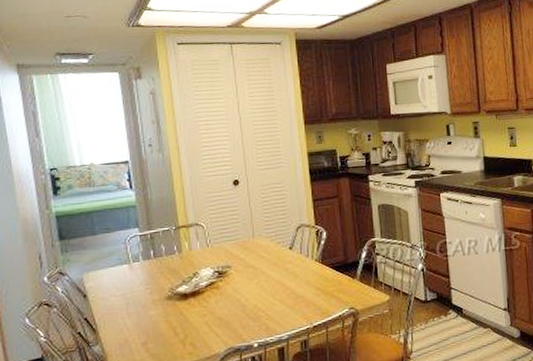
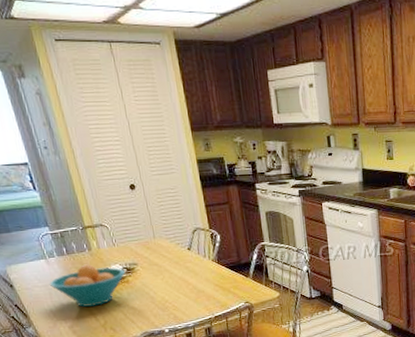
fruit bowl: none [128,268,217,319] -> present [49,264,126,307]

